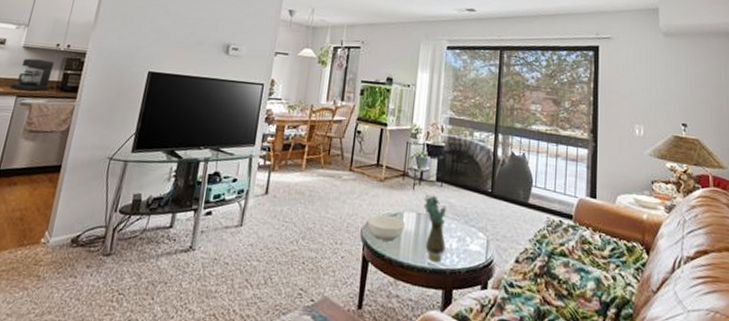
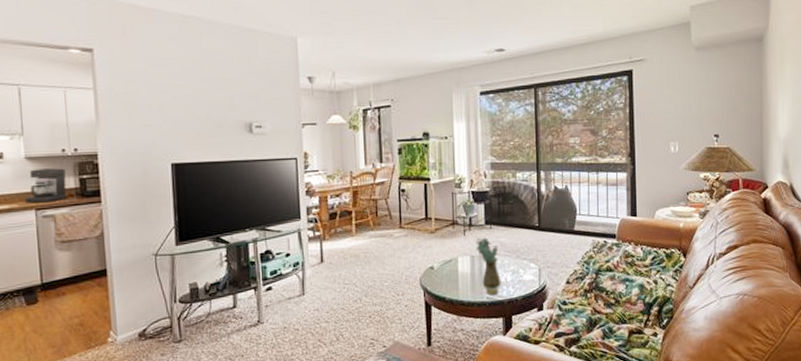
bowl: present [367,214,406,242] -> none [424,262,461,286]

